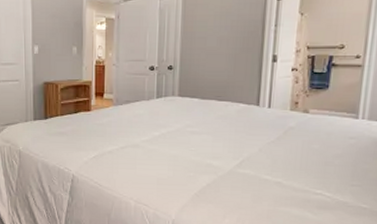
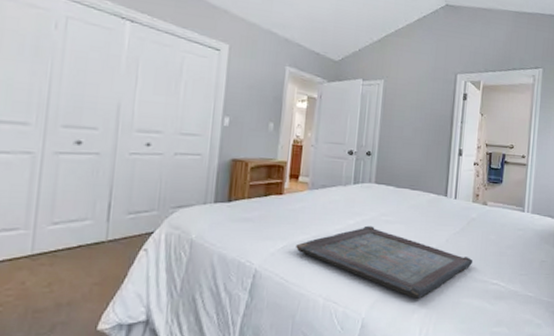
serving tray: none [106,136,292,205] -> present [296,225,473,299]

